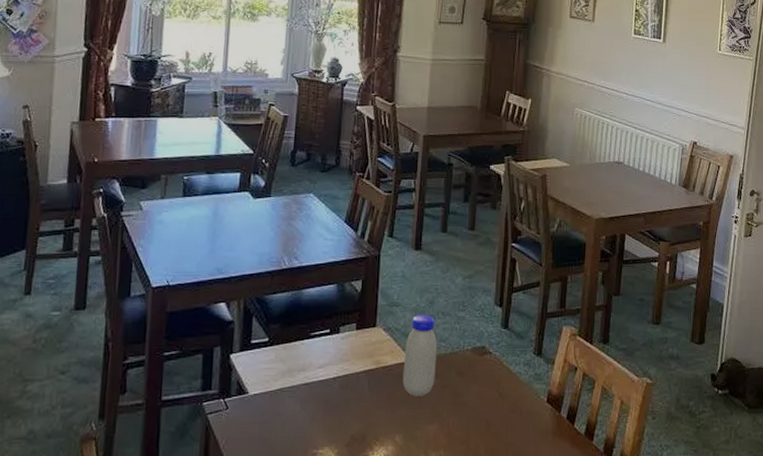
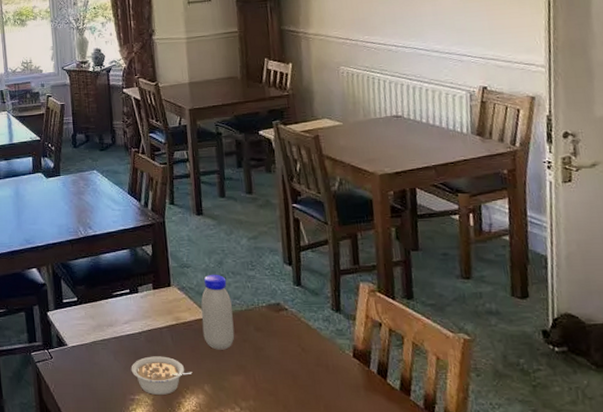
legume: none [318,404,385,448] -> present [131,356,193,395]

